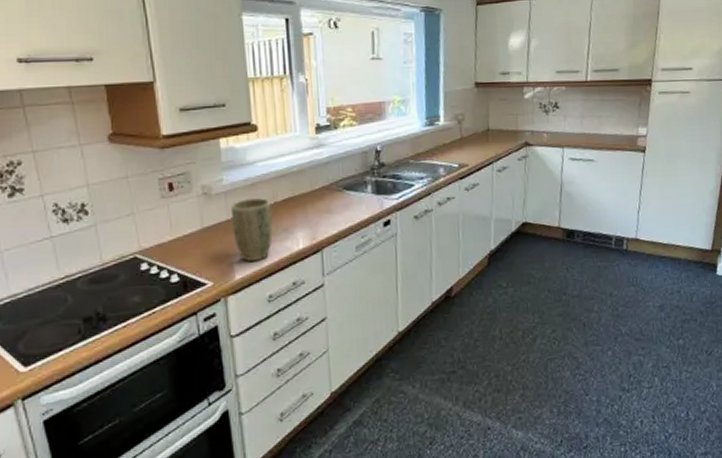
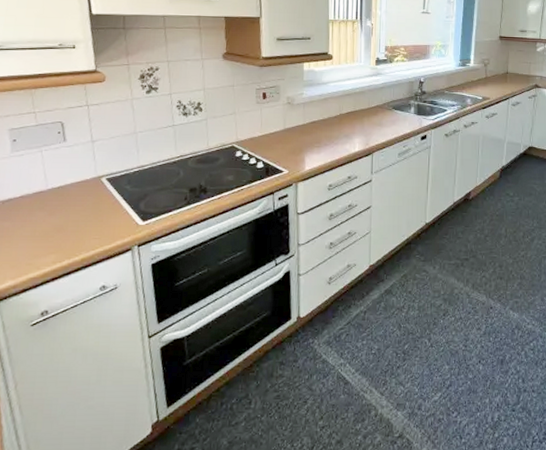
plant pot: present [230,198,273,262] -> none [306,110,338,158]

